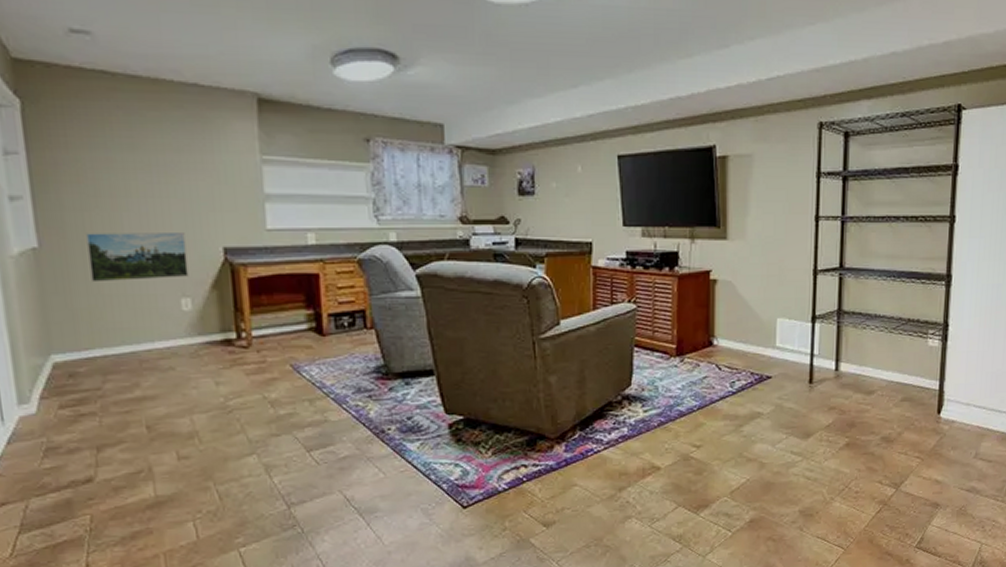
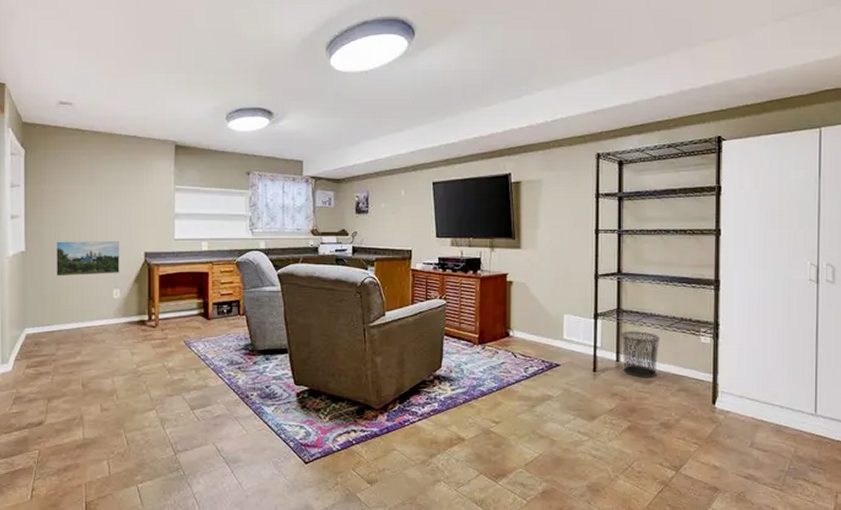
waste bin: none [841,335,885,388] -> present [621,331,660,378]

